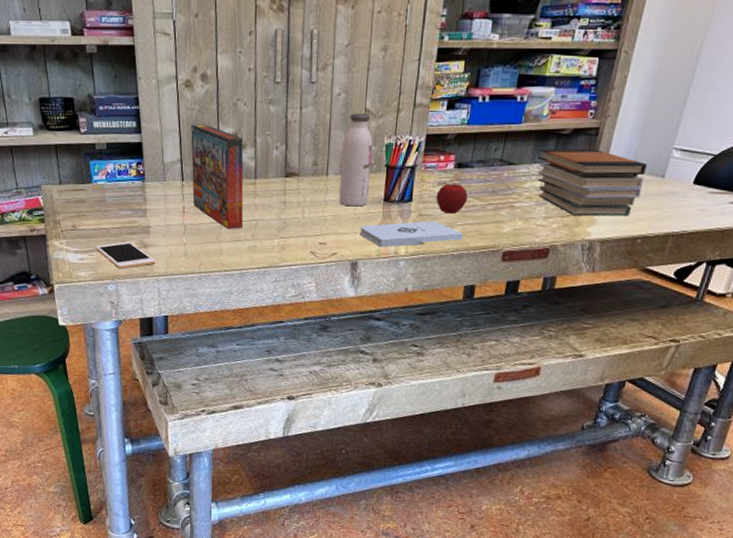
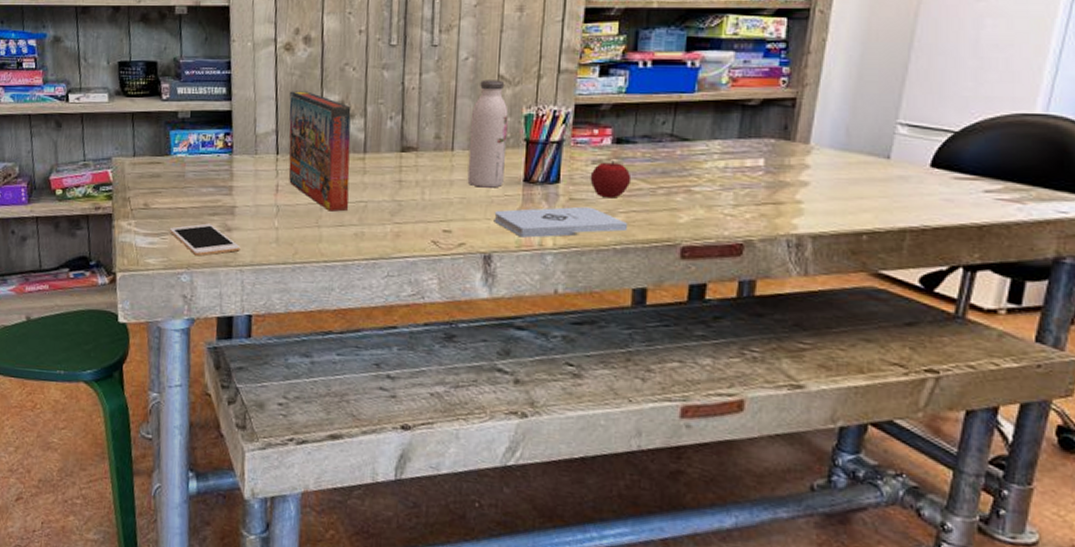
book stack: present [537,148,648,217] -> none [718,122,865,206]

